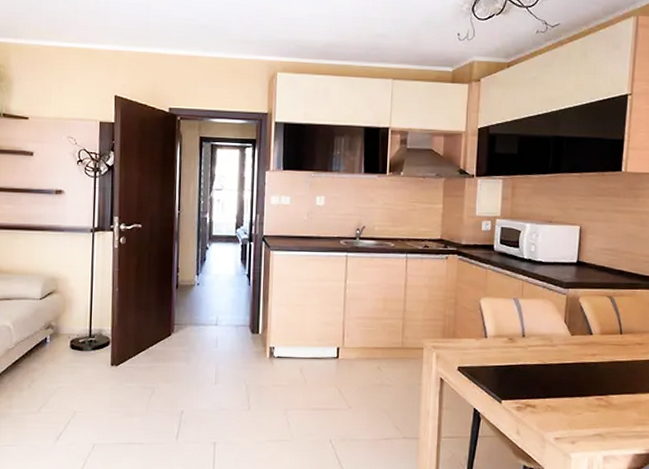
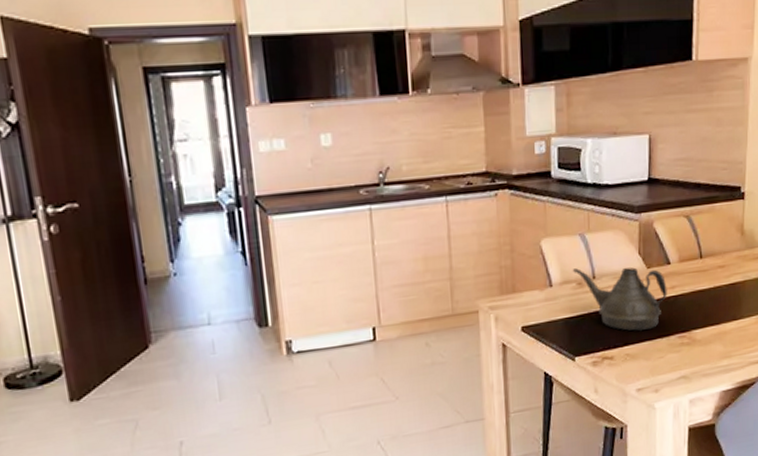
teapot: none [505,326,588,387] -> present [572,267,667,331]

